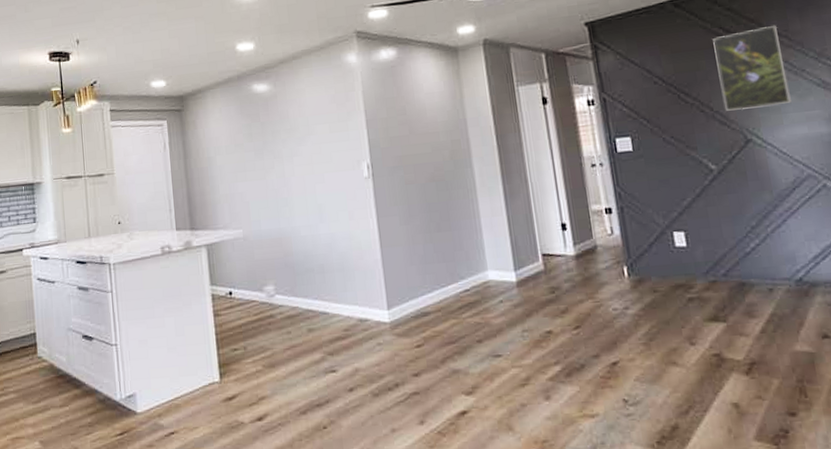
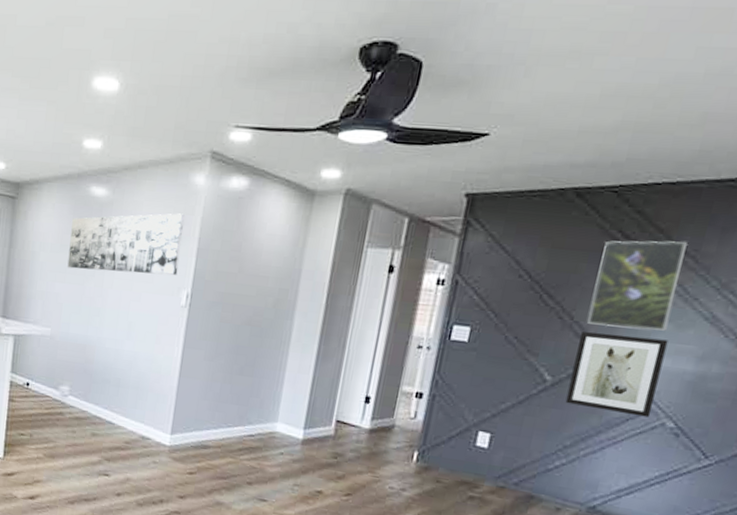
wall art: none [241,91,353,166] -> present [67,213,185,276]
wall art: none [724,110,812,187] -> present [565,332,669,418]

